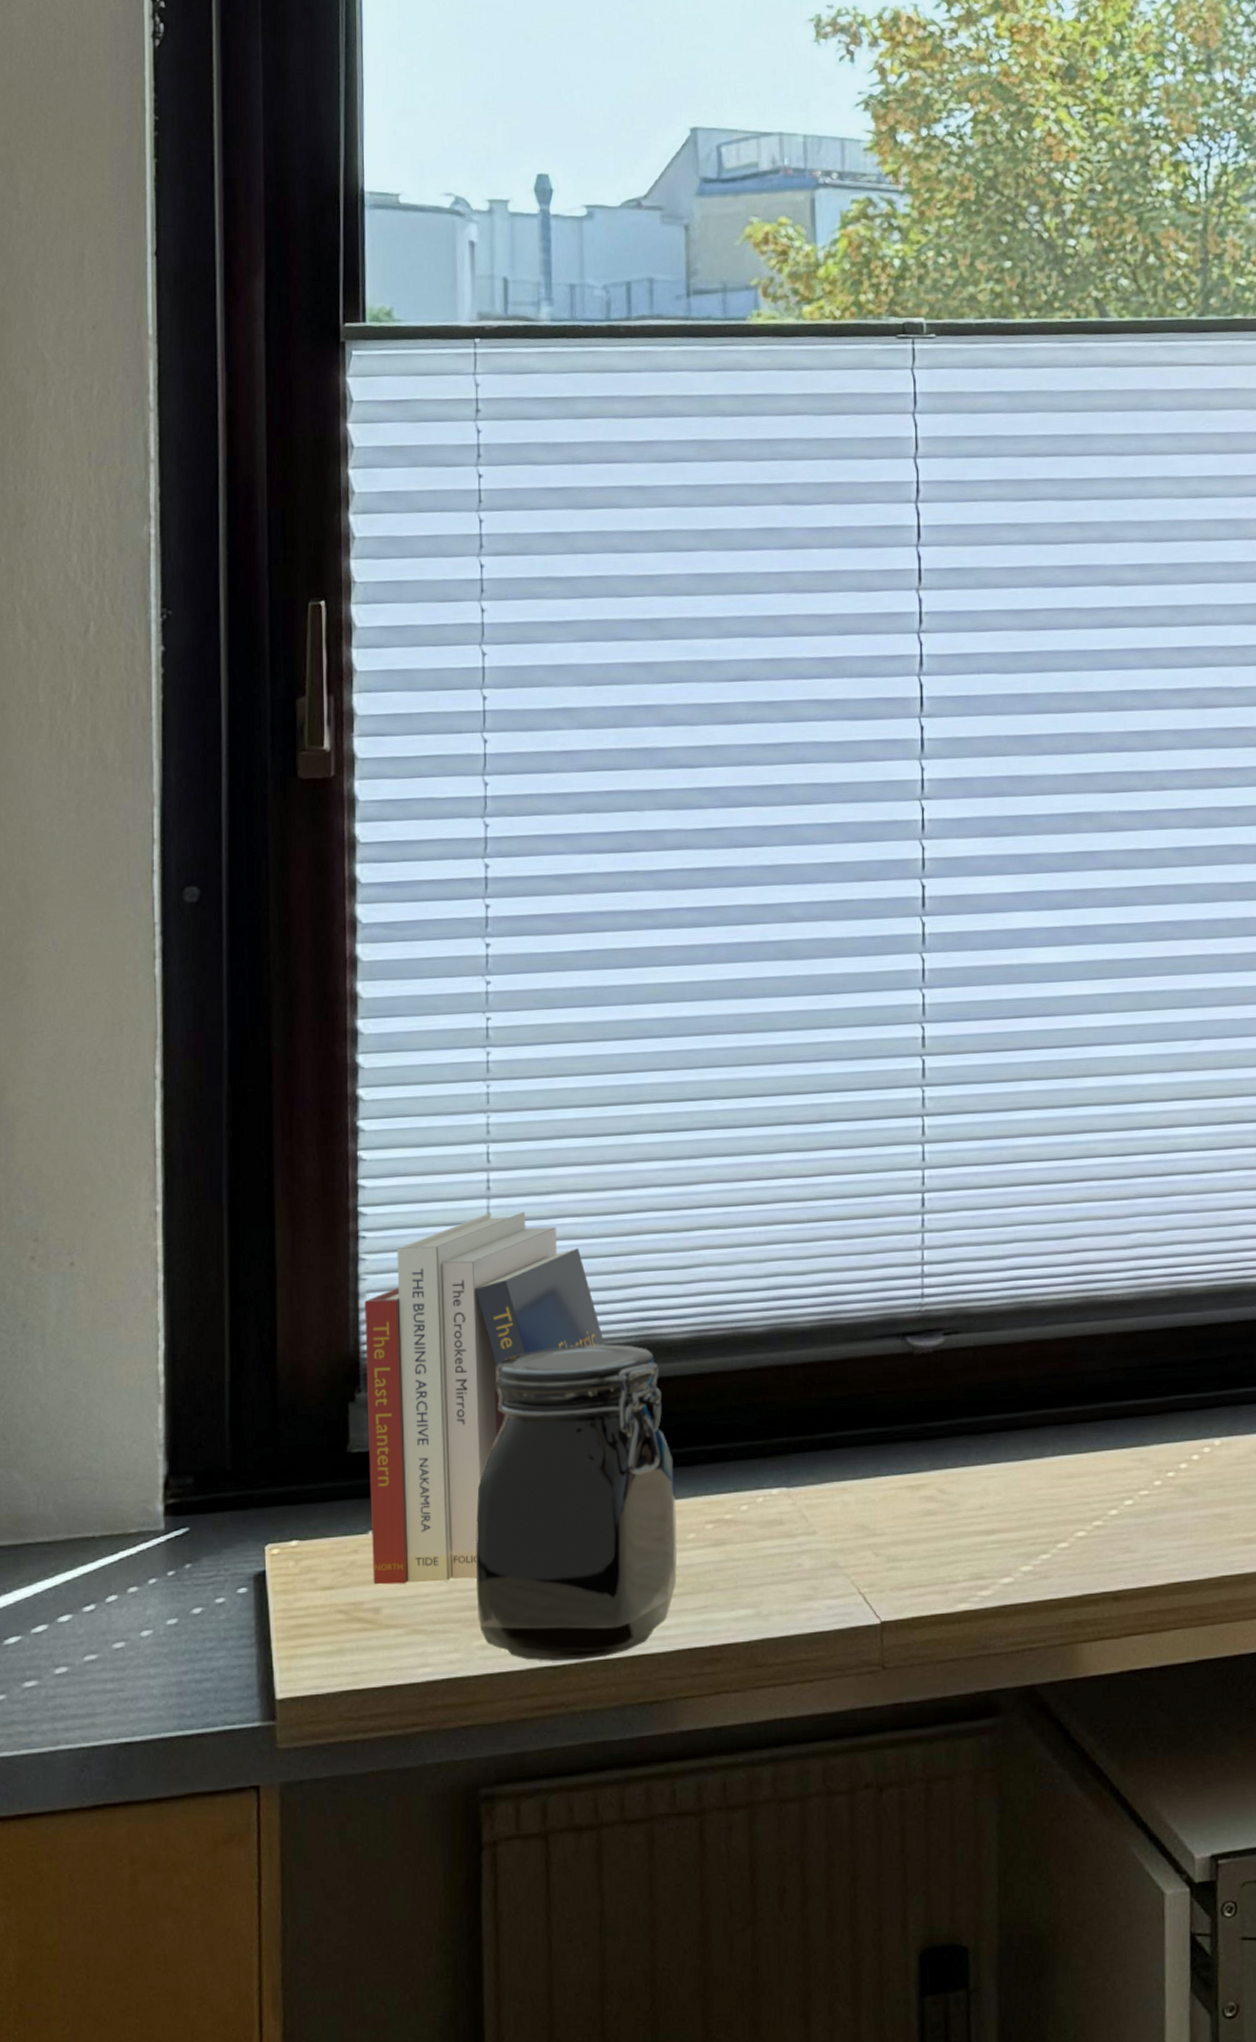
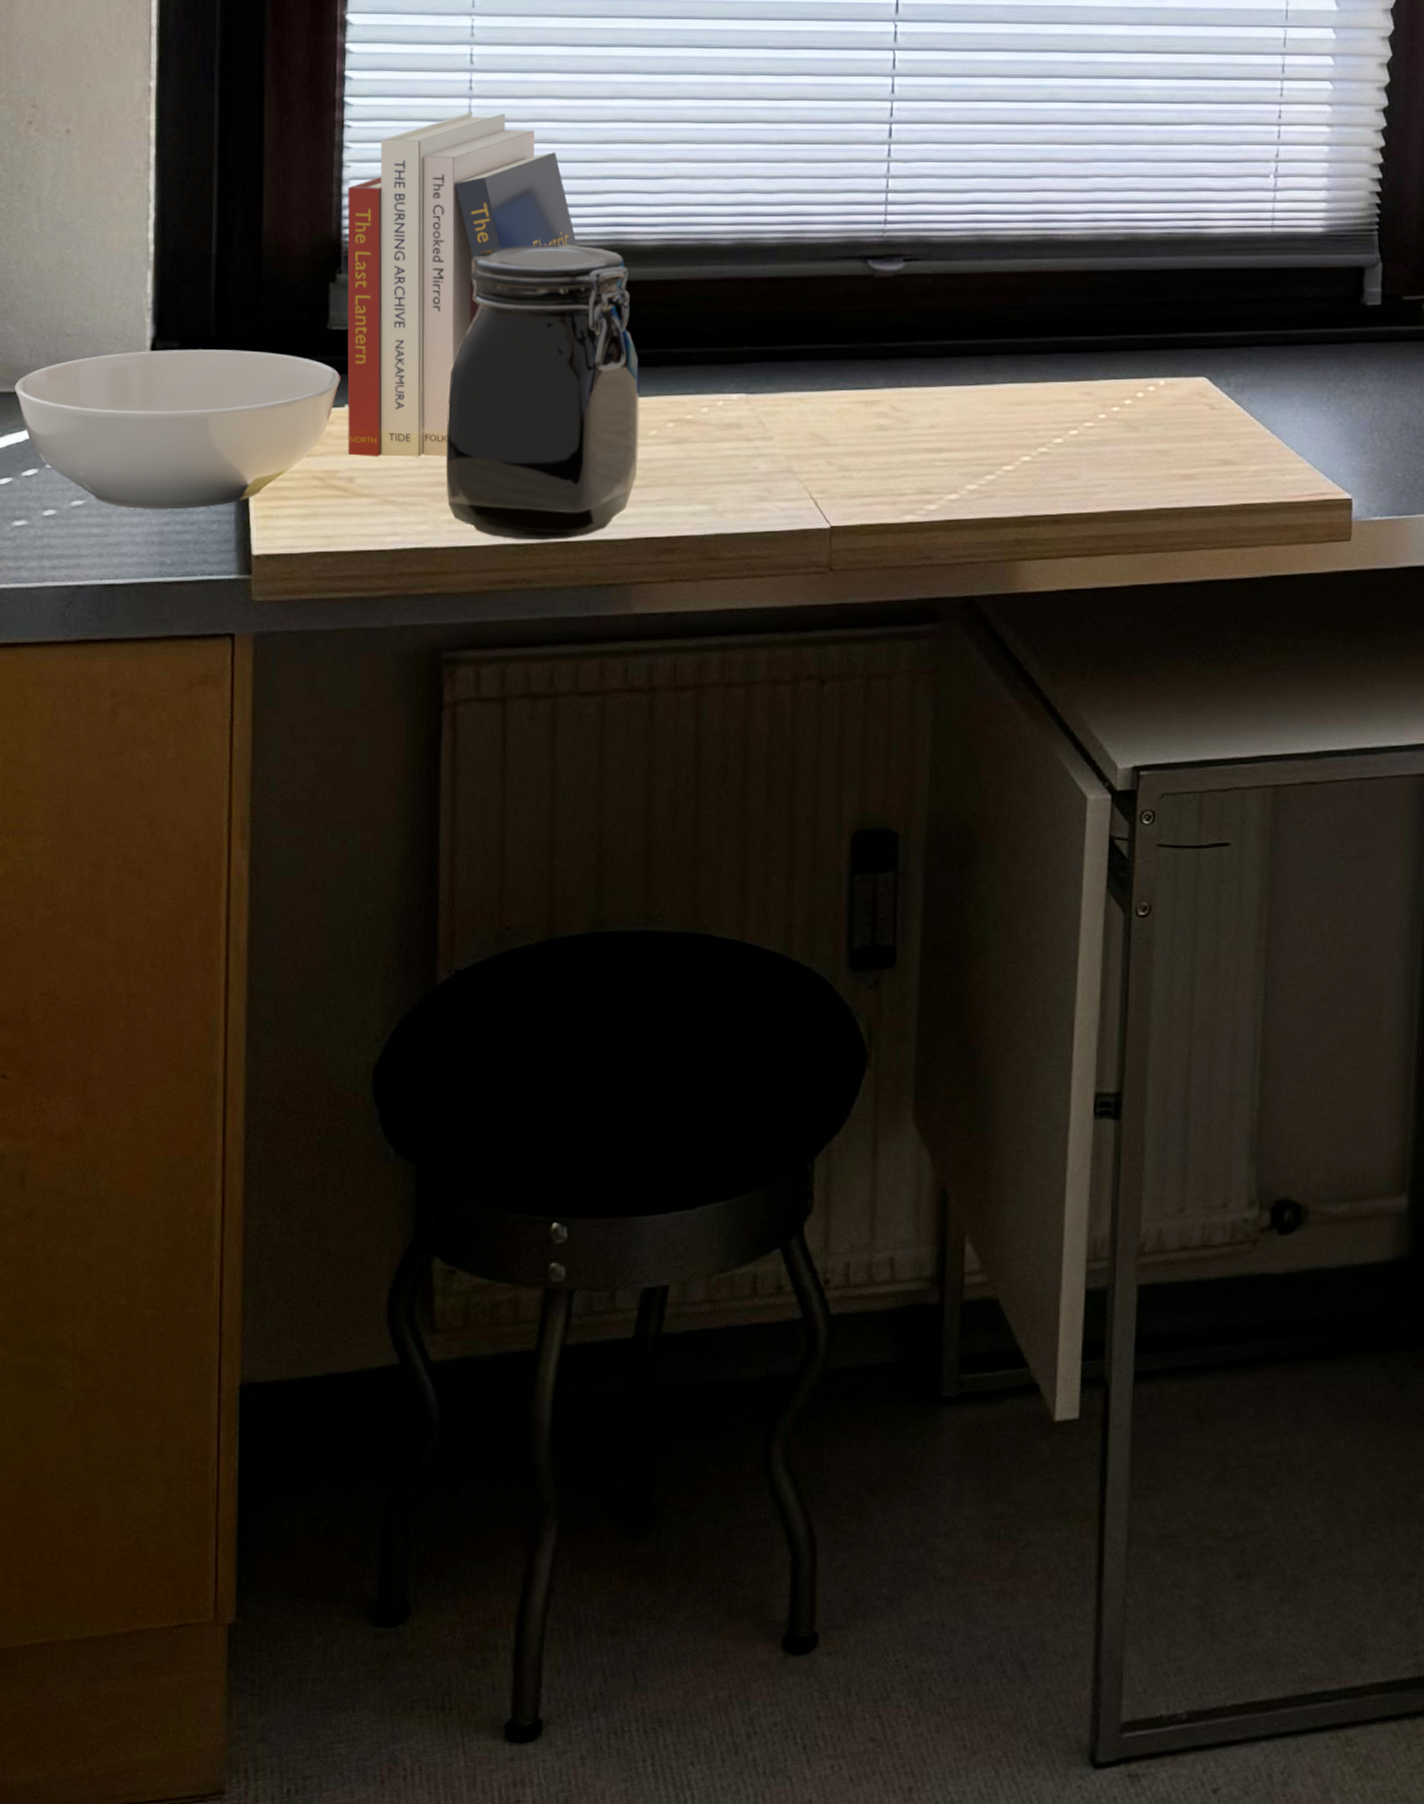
bowl: none [22,1481,364,1660] -> present [15,349,341,510]

